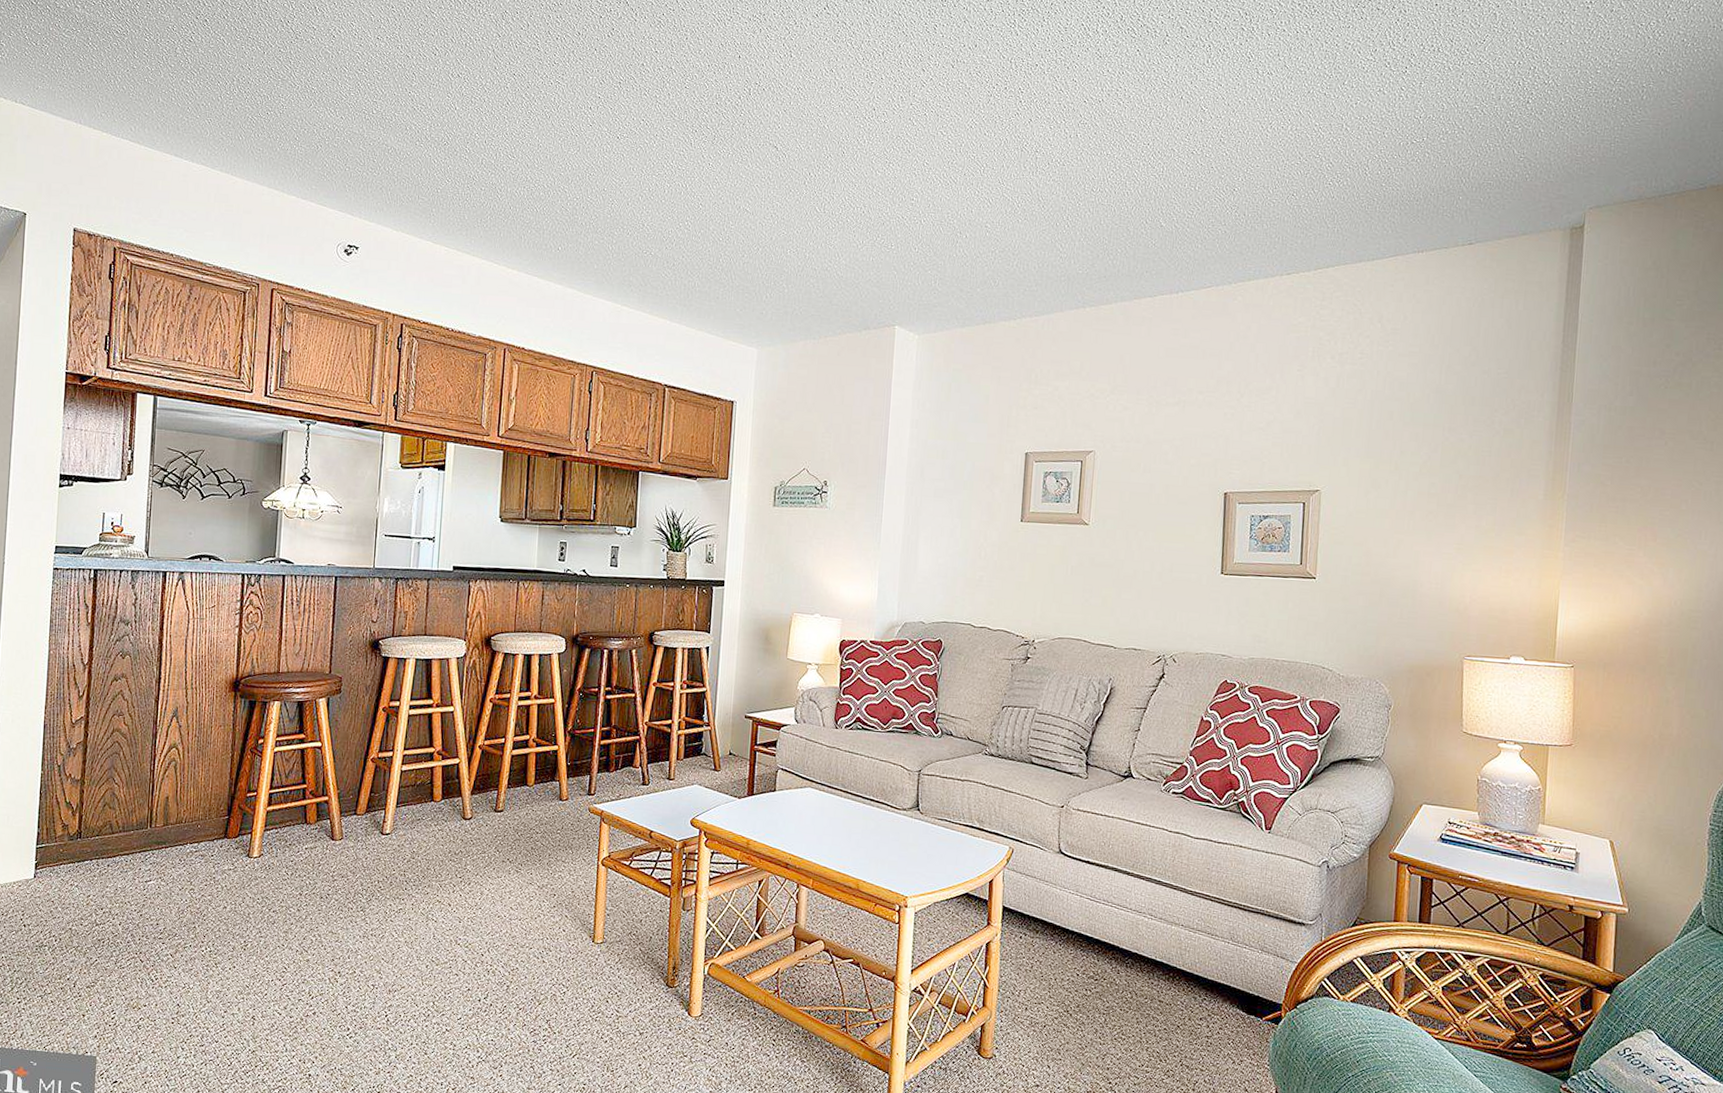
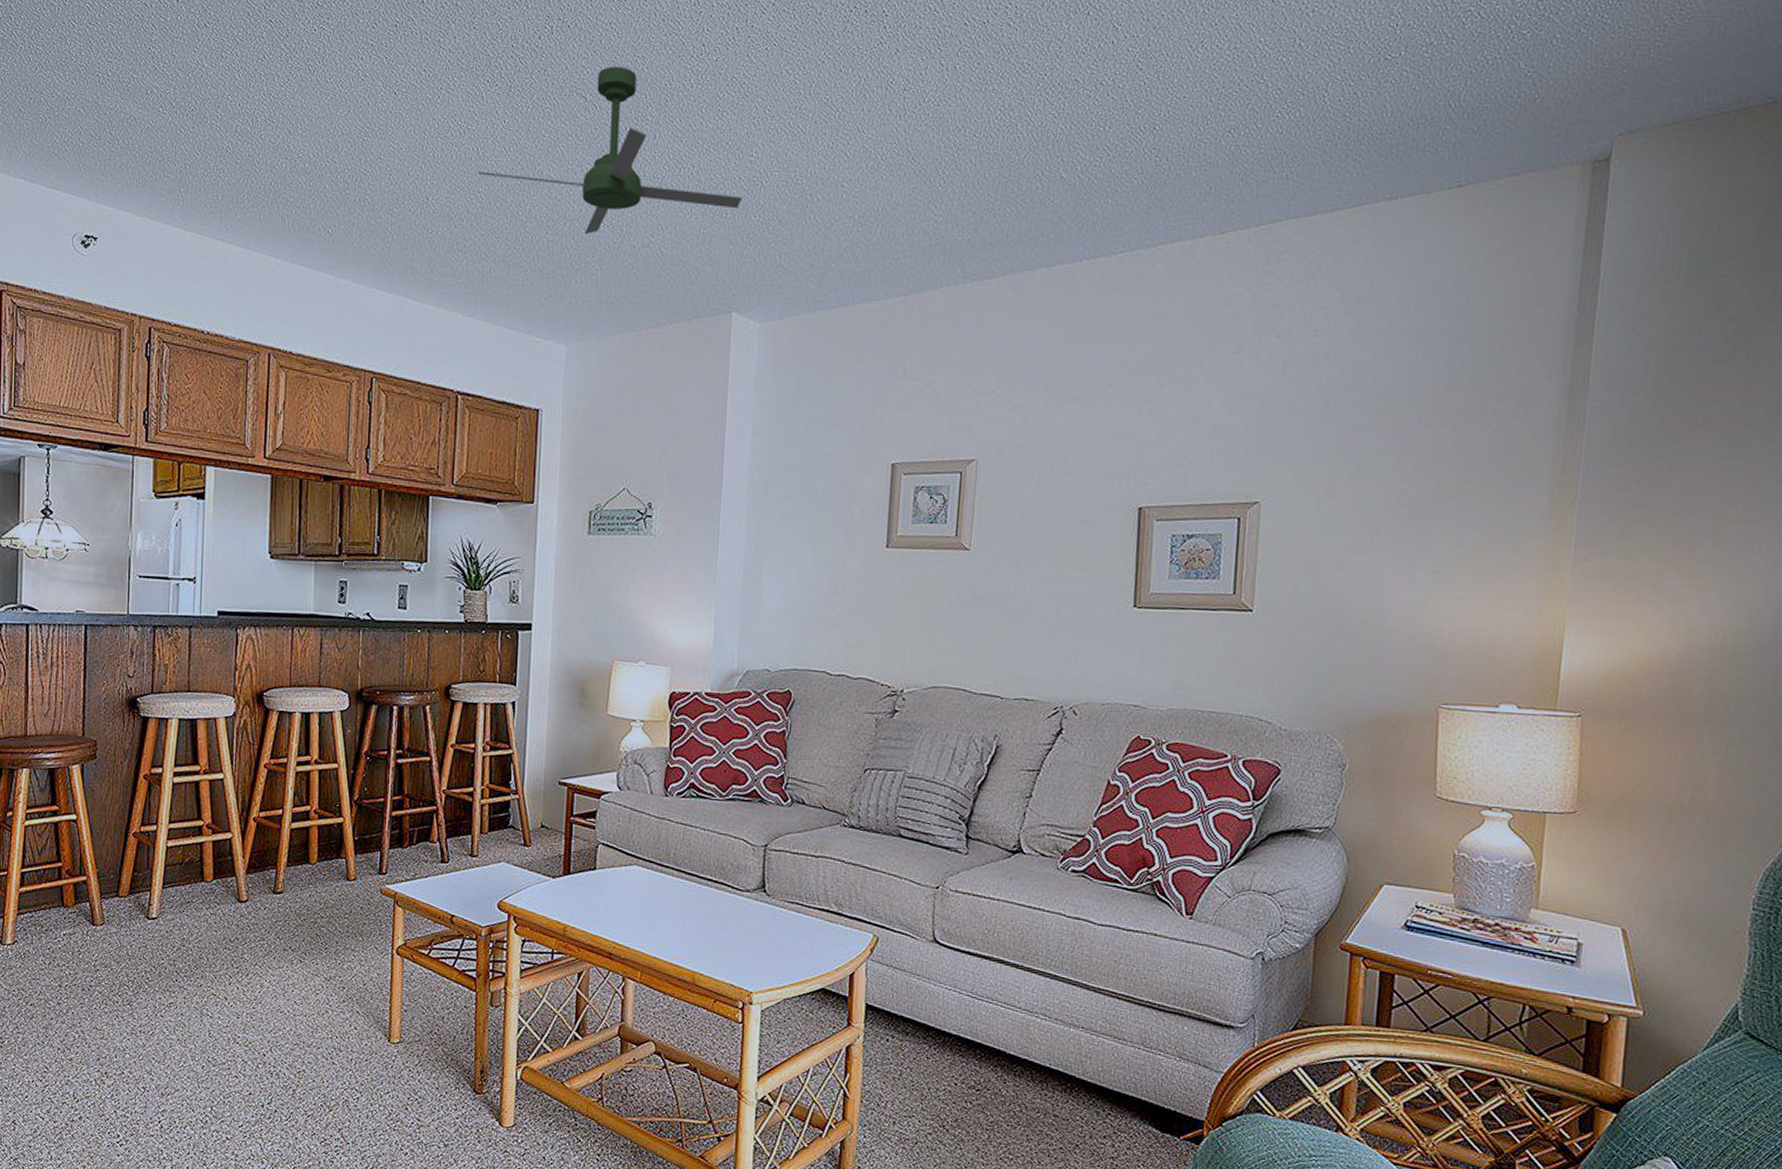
ceiling fan: none [686,123,905,259] -> present [477,66,743,235]

